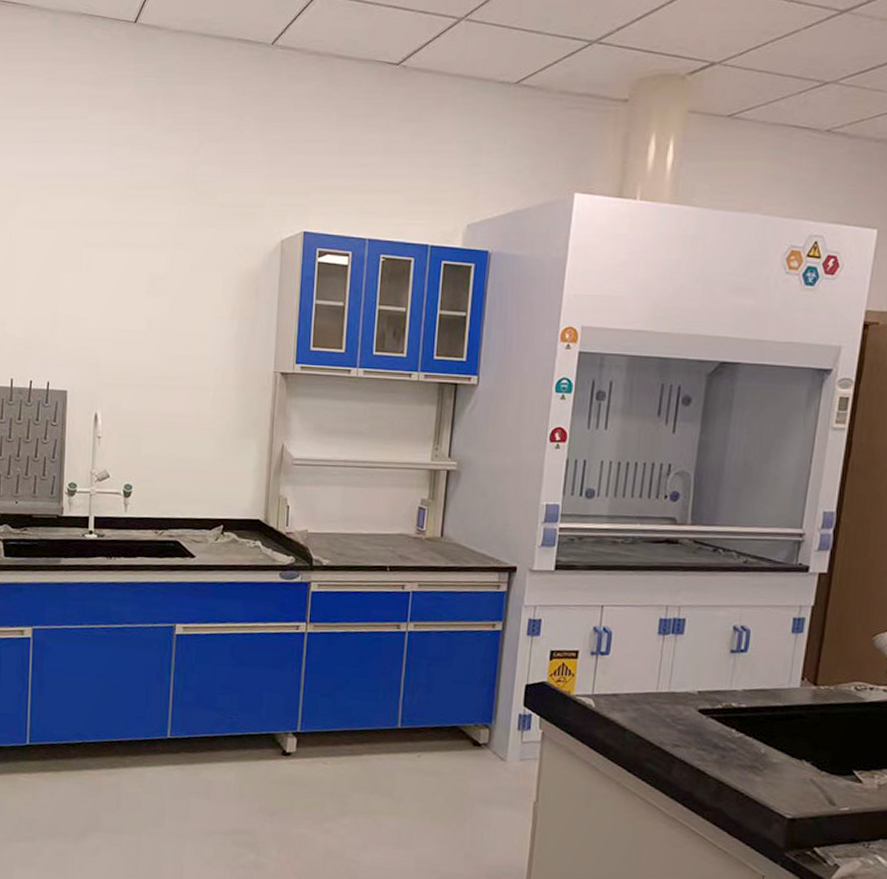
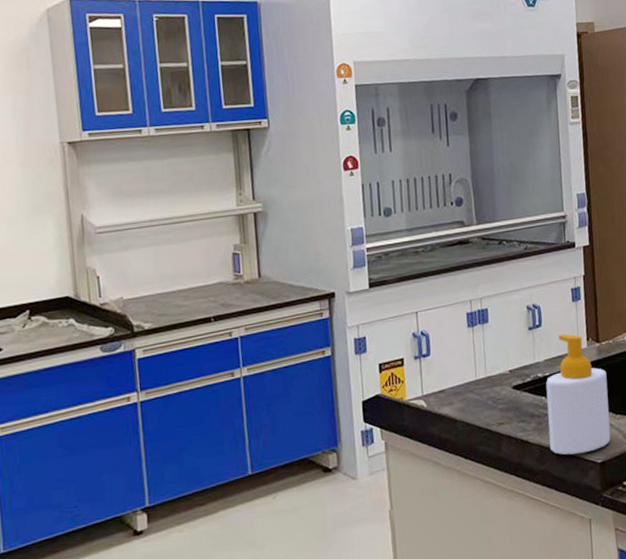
soap bottle: none [730,665,818,803] -> present [545,333,611,455]

